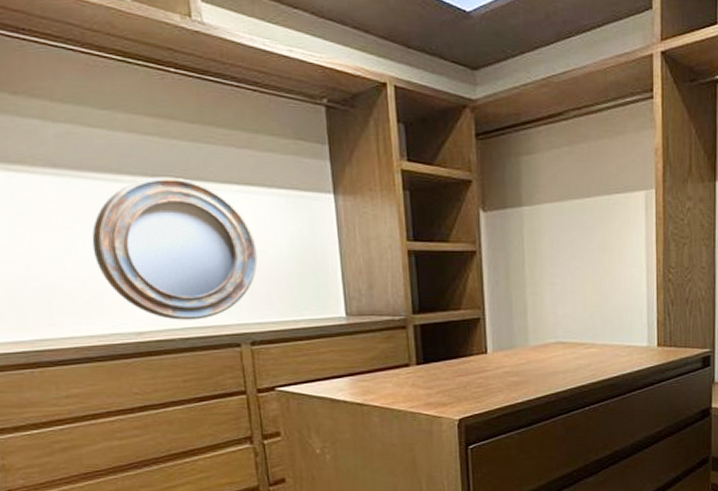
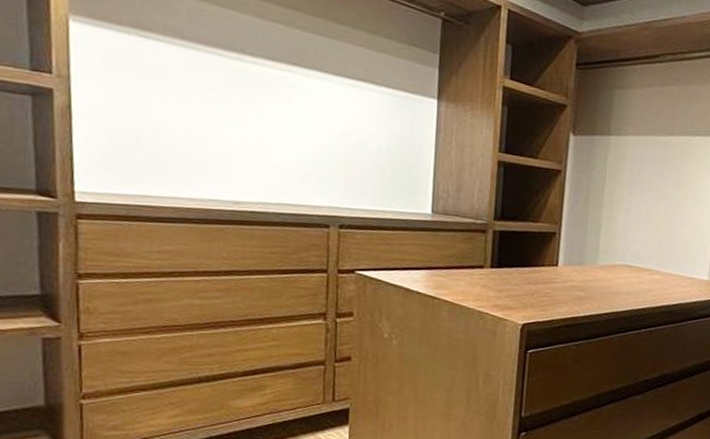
home mirror: present [91,177,258,320] -> none [206,61,359,198]

